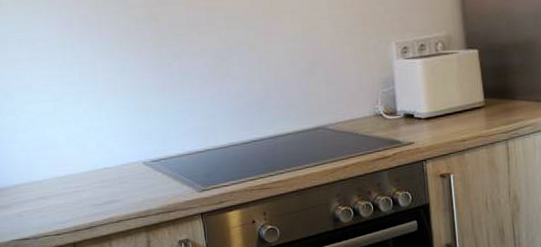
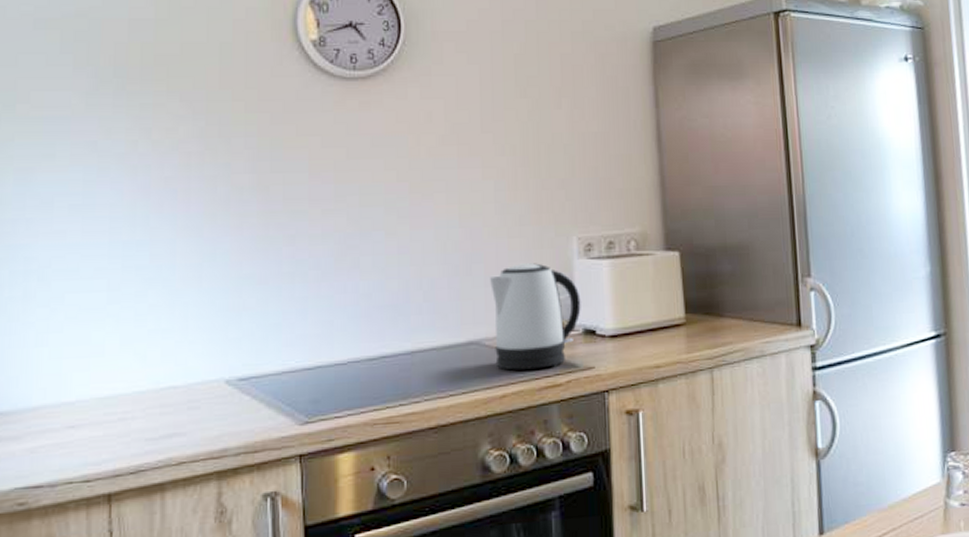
kettle: none [329,64,401,147] -> present [490,263,581,371]

